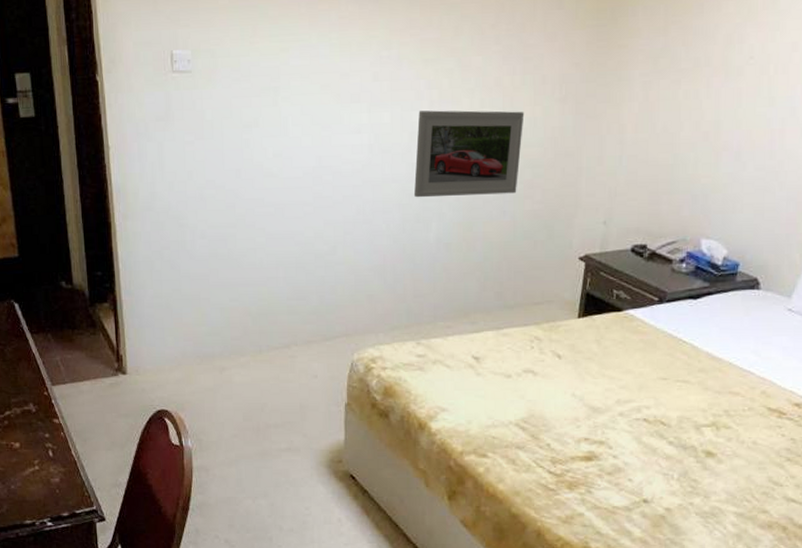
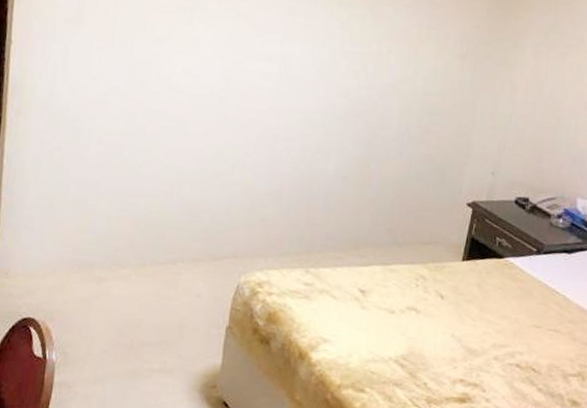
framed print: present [413,110,525,198] -> none [316,49,427,137]

